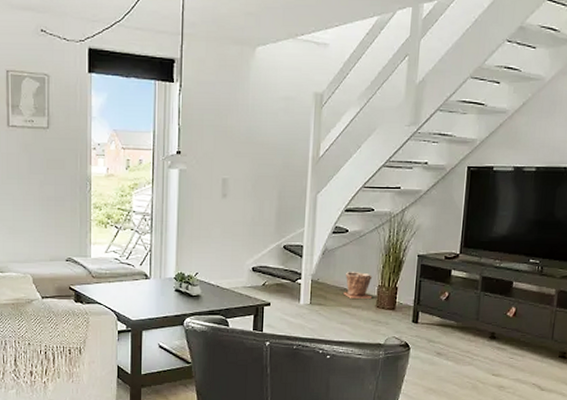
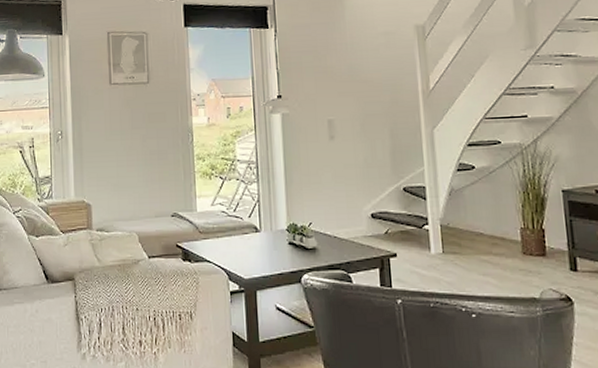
plant pot: present [344,271,373,299] -> none [480,212,516,244]

